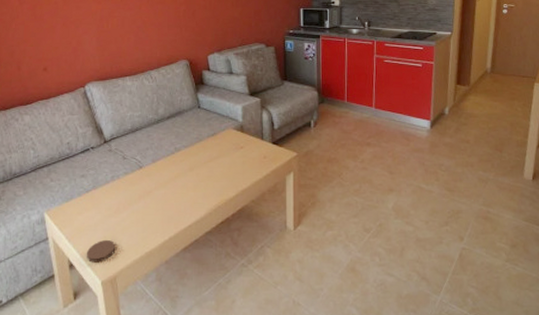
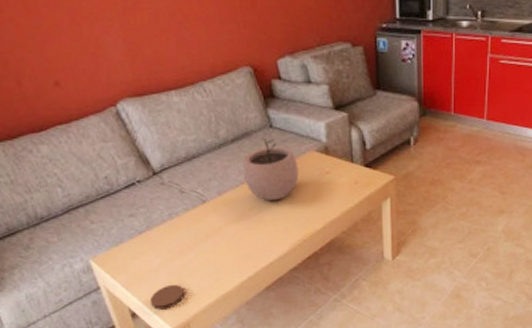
plant pot: none [174,116,219,170] -> present [243,137,299,201]

